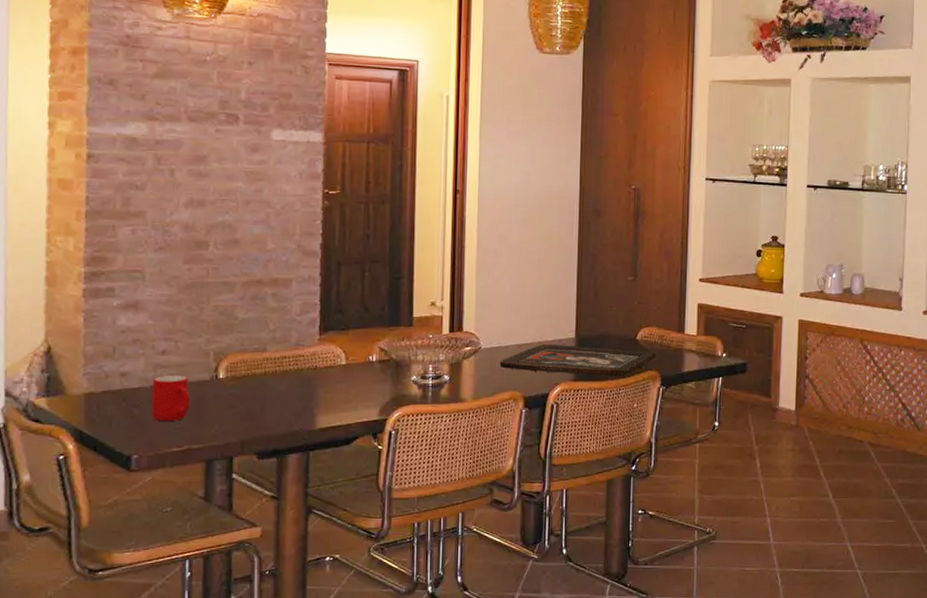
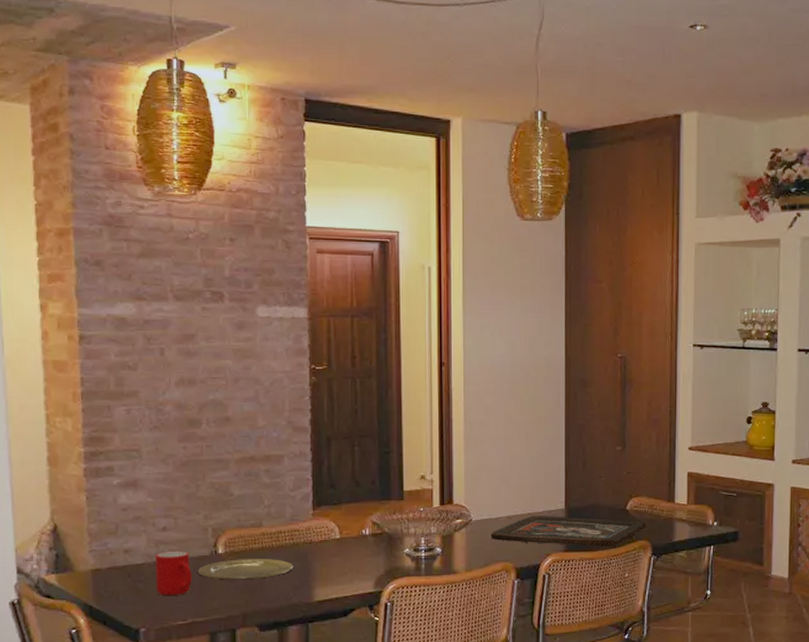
plate: none [196,384,297,406] -> present [197,559,294,580]

